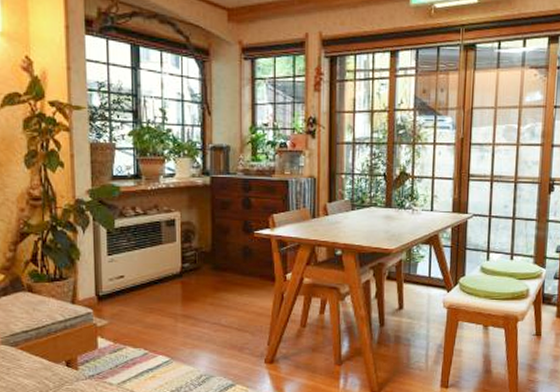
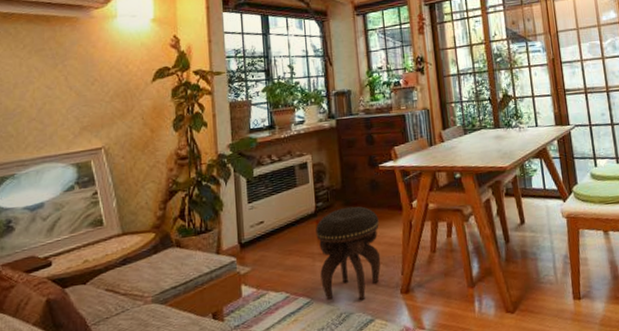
footstool: none [180,271,249,366] -> present [315,206,381,301]

